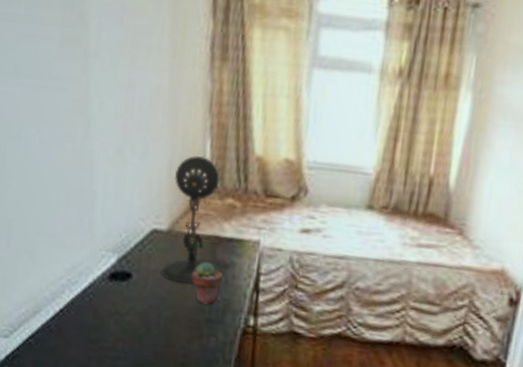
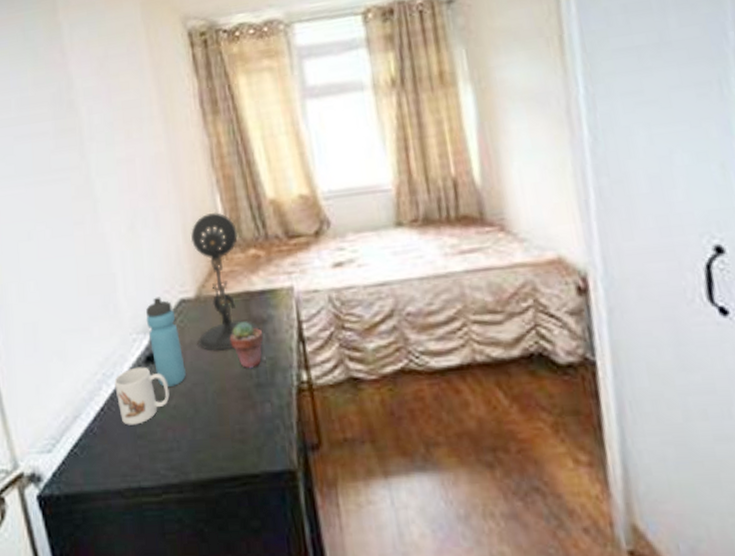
mug: none [77,280,127,331] -> present [114,367,170,425]
water bottle: none [117,222,146,305] -> present [146,297,186,387]

